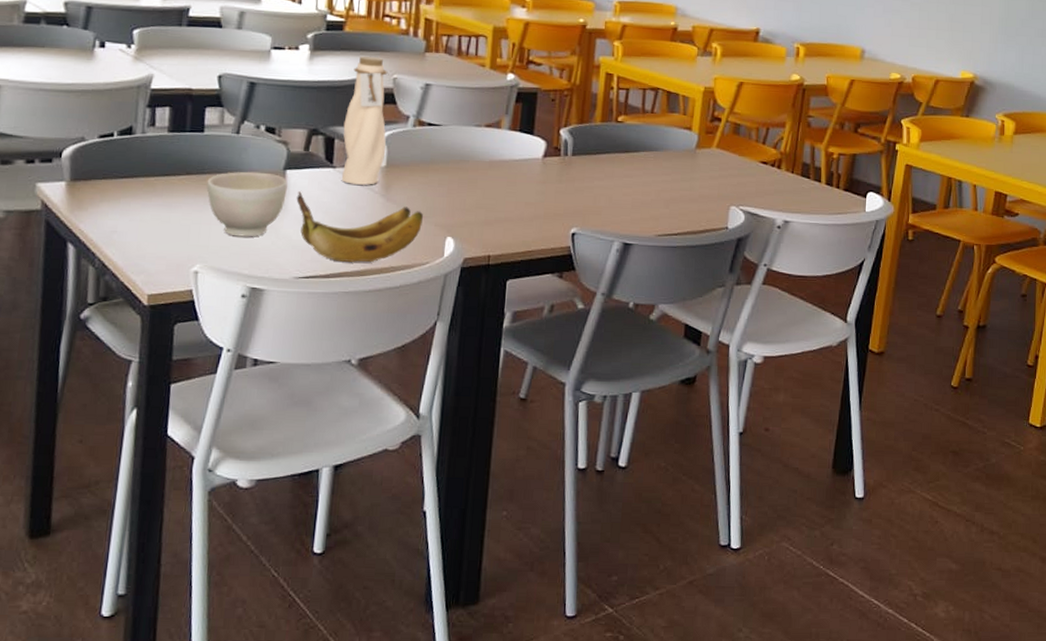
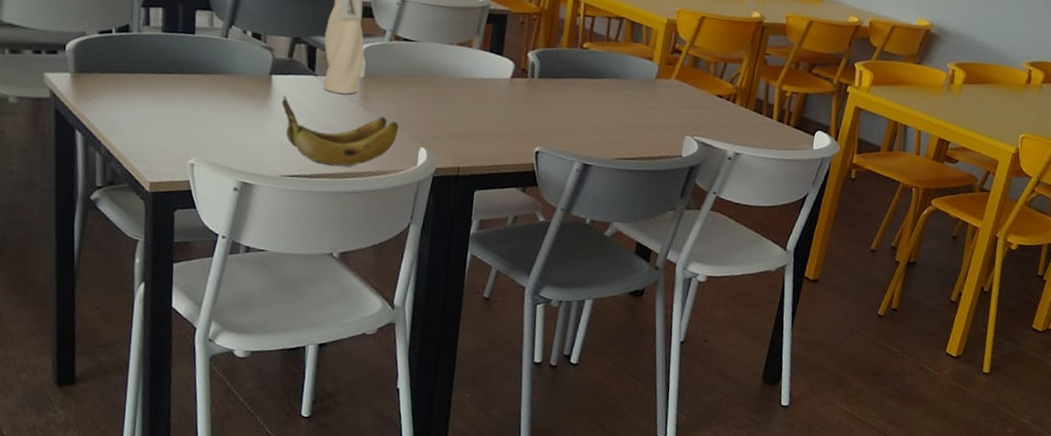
bowl: present [206,171,288,237] -> none [199,74,273,136]

